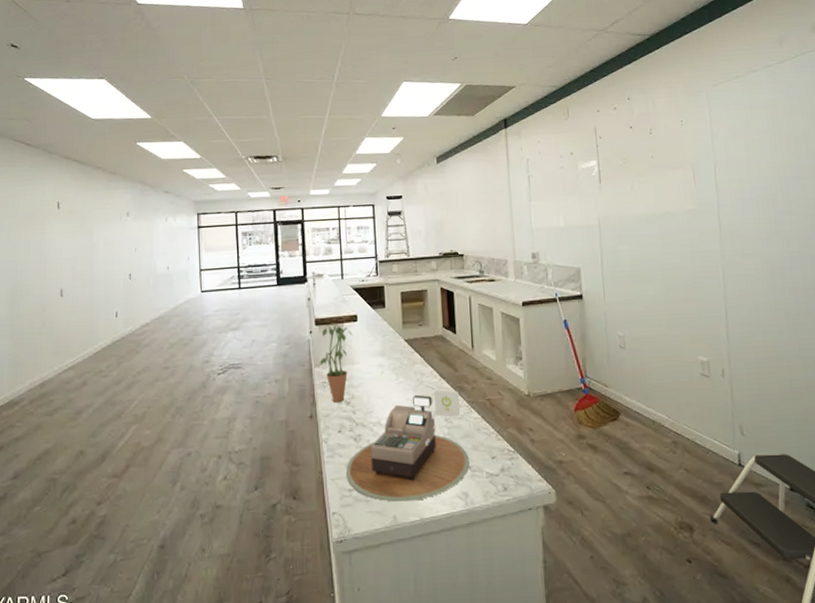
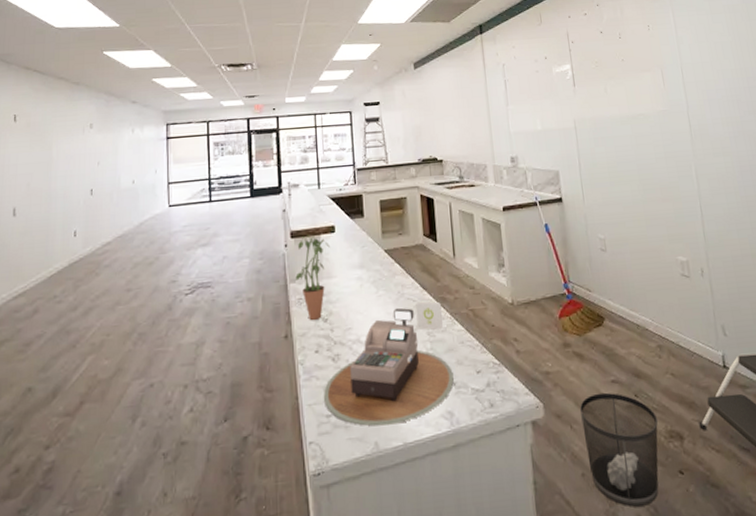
waste bin: none [591,483,669,590] -> present [580,392,659,507]

